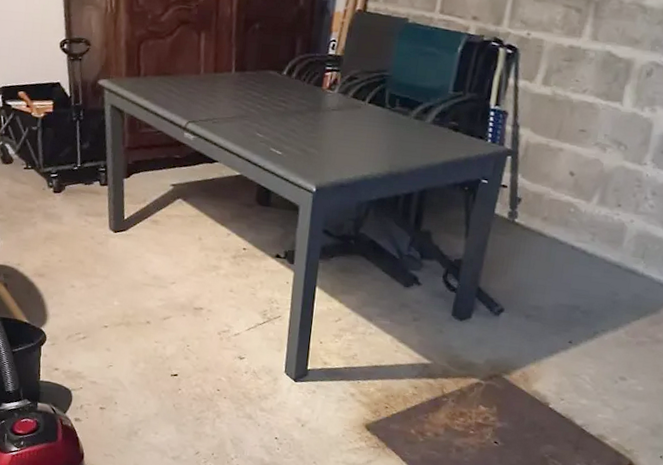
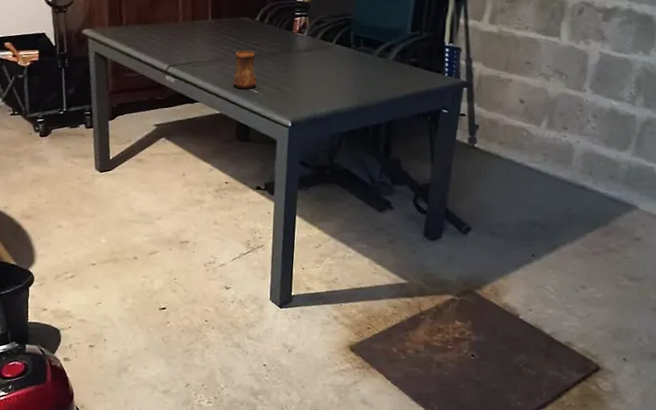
cup: none [255,107,281,150] -> present [233,50,257,90]

